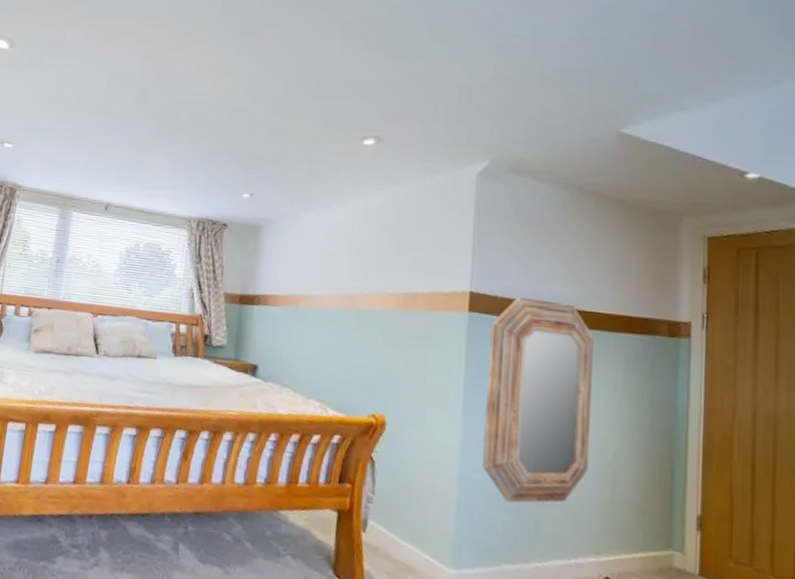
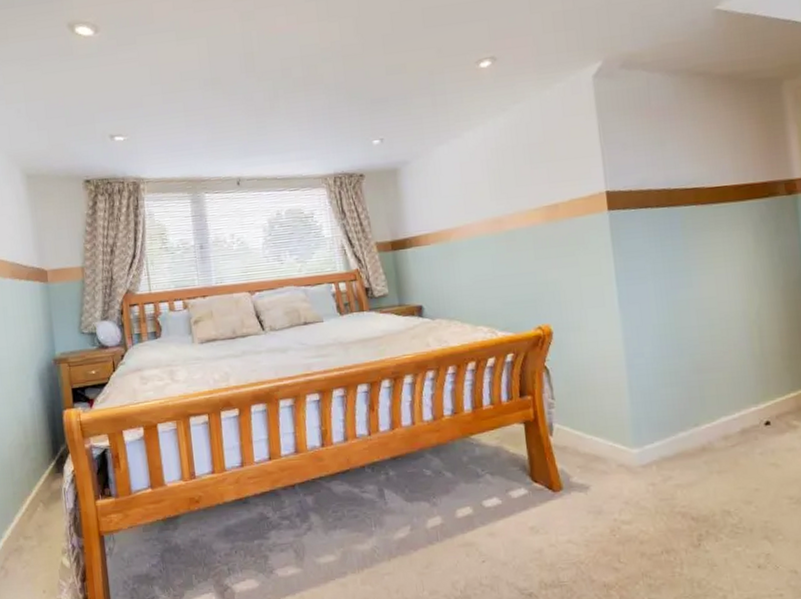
home mirror: present [482,297,594,503] -> none [630,184,738,377]

